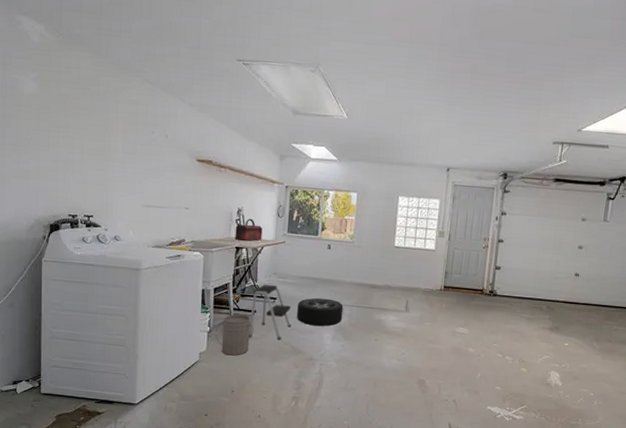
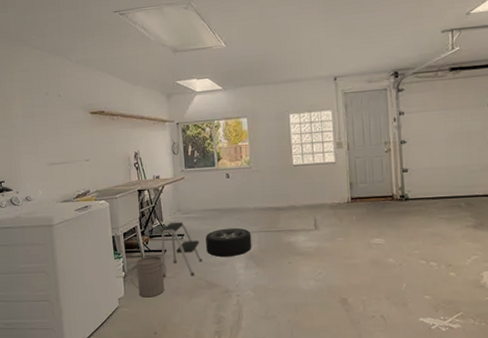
toolbox: present [235,218,263,241] -> none [135,160,162,183]

